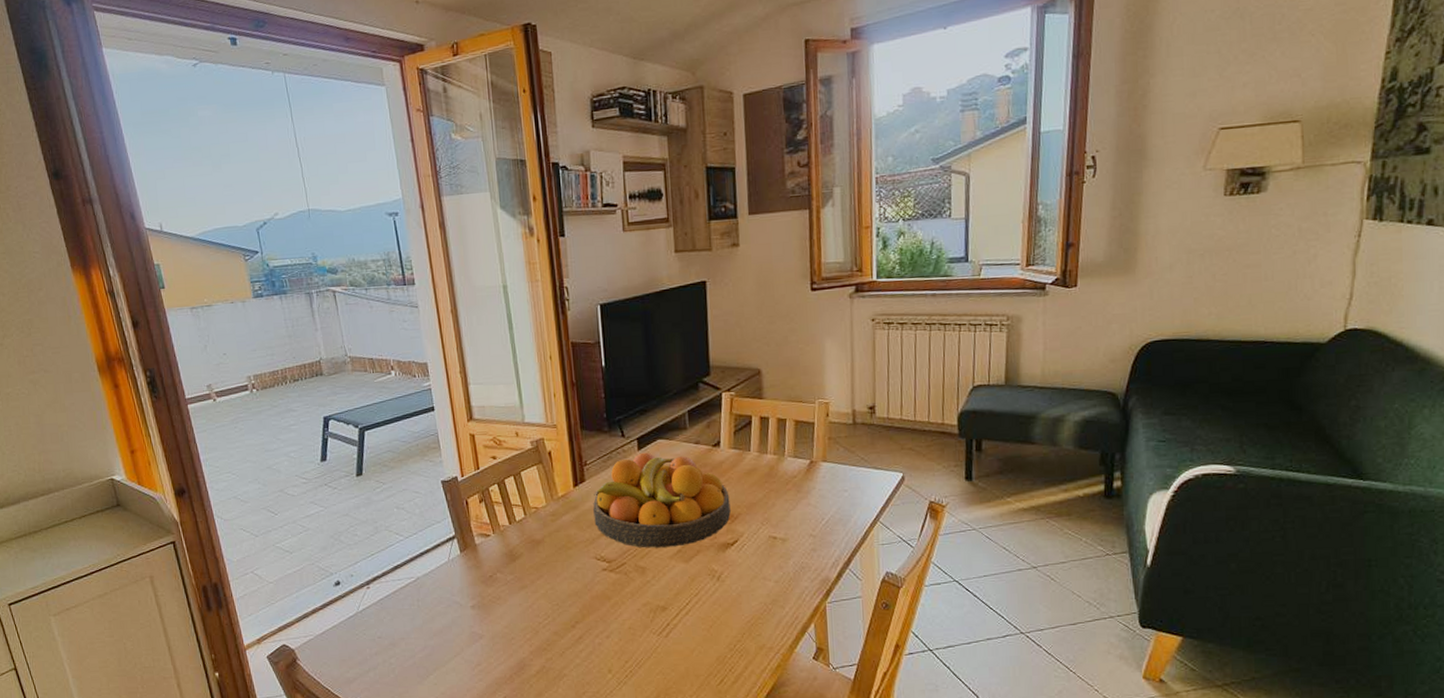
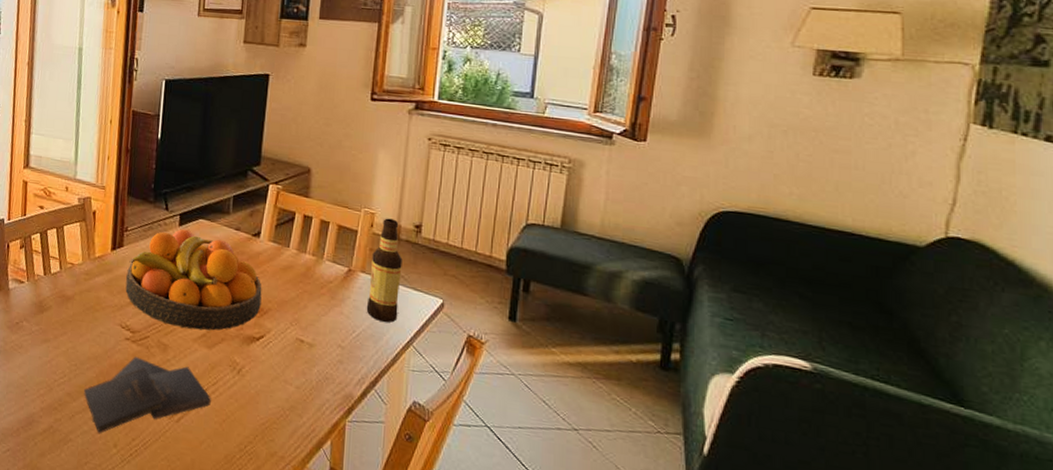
book: none [570,584,696,664] -> present [84,357,211,434]
bottle: none [831,404,862,505] -> present [366,218,403,323]

